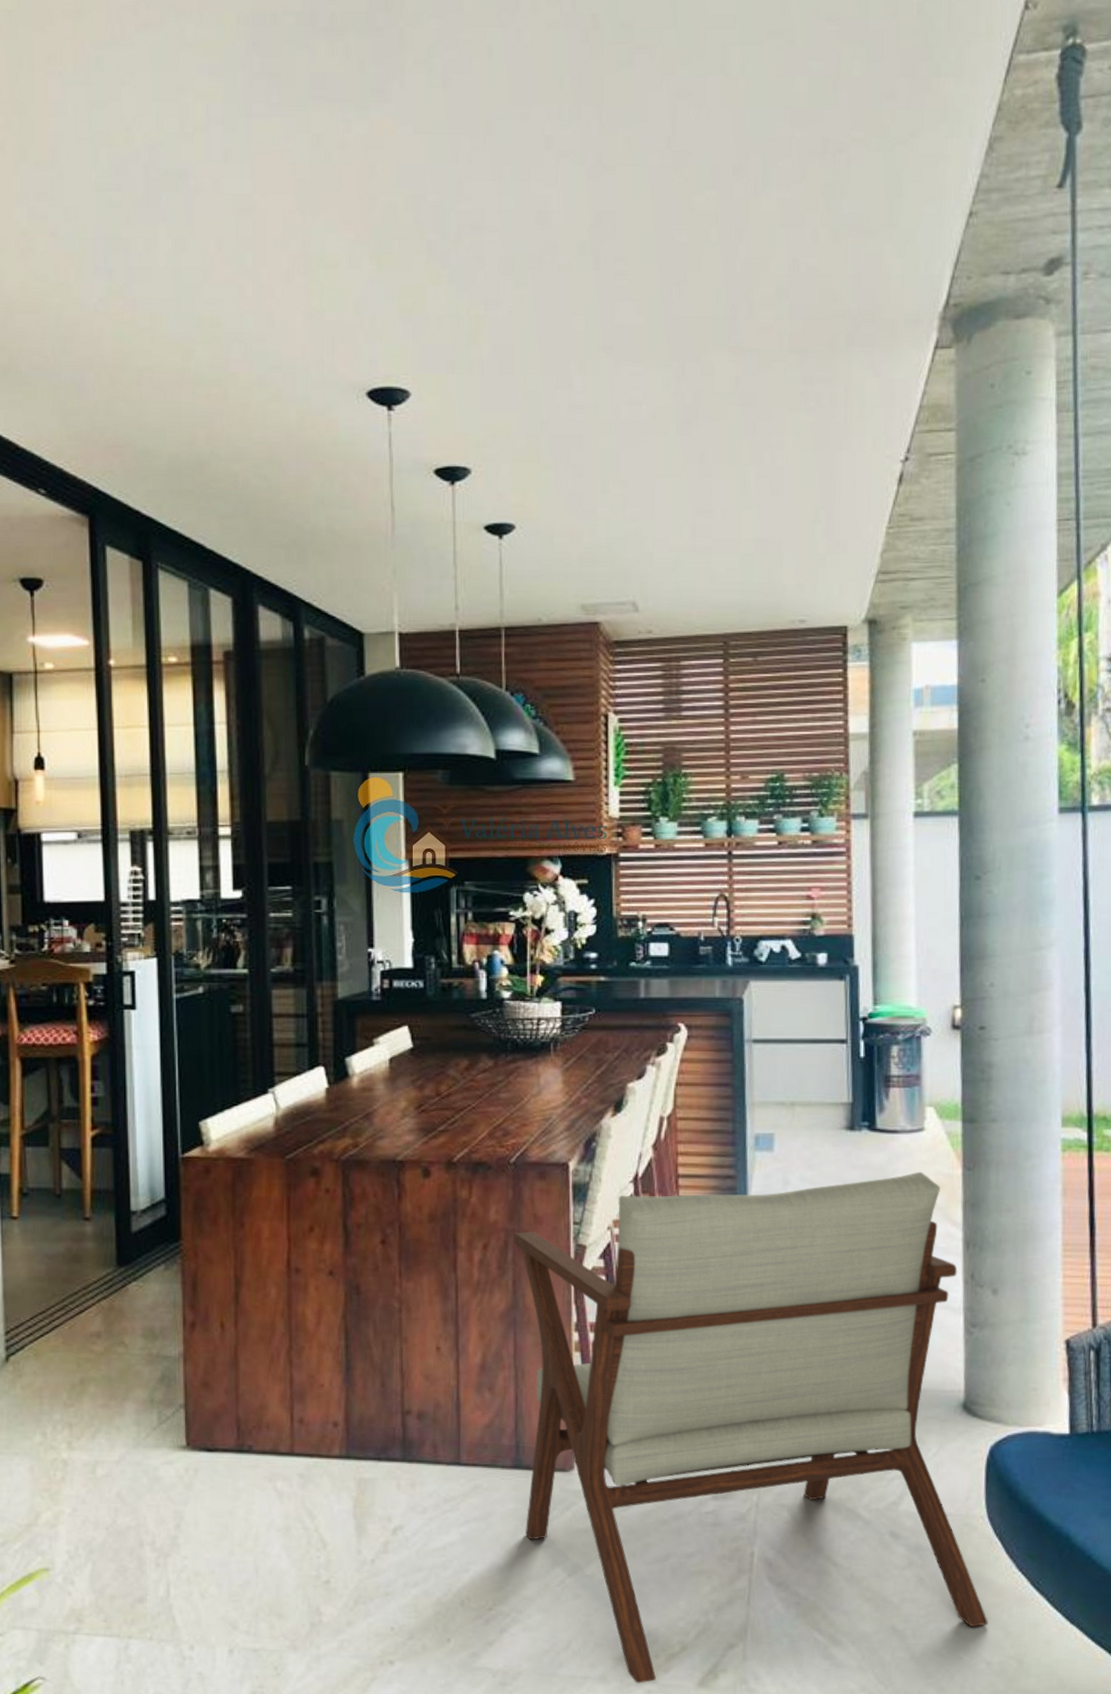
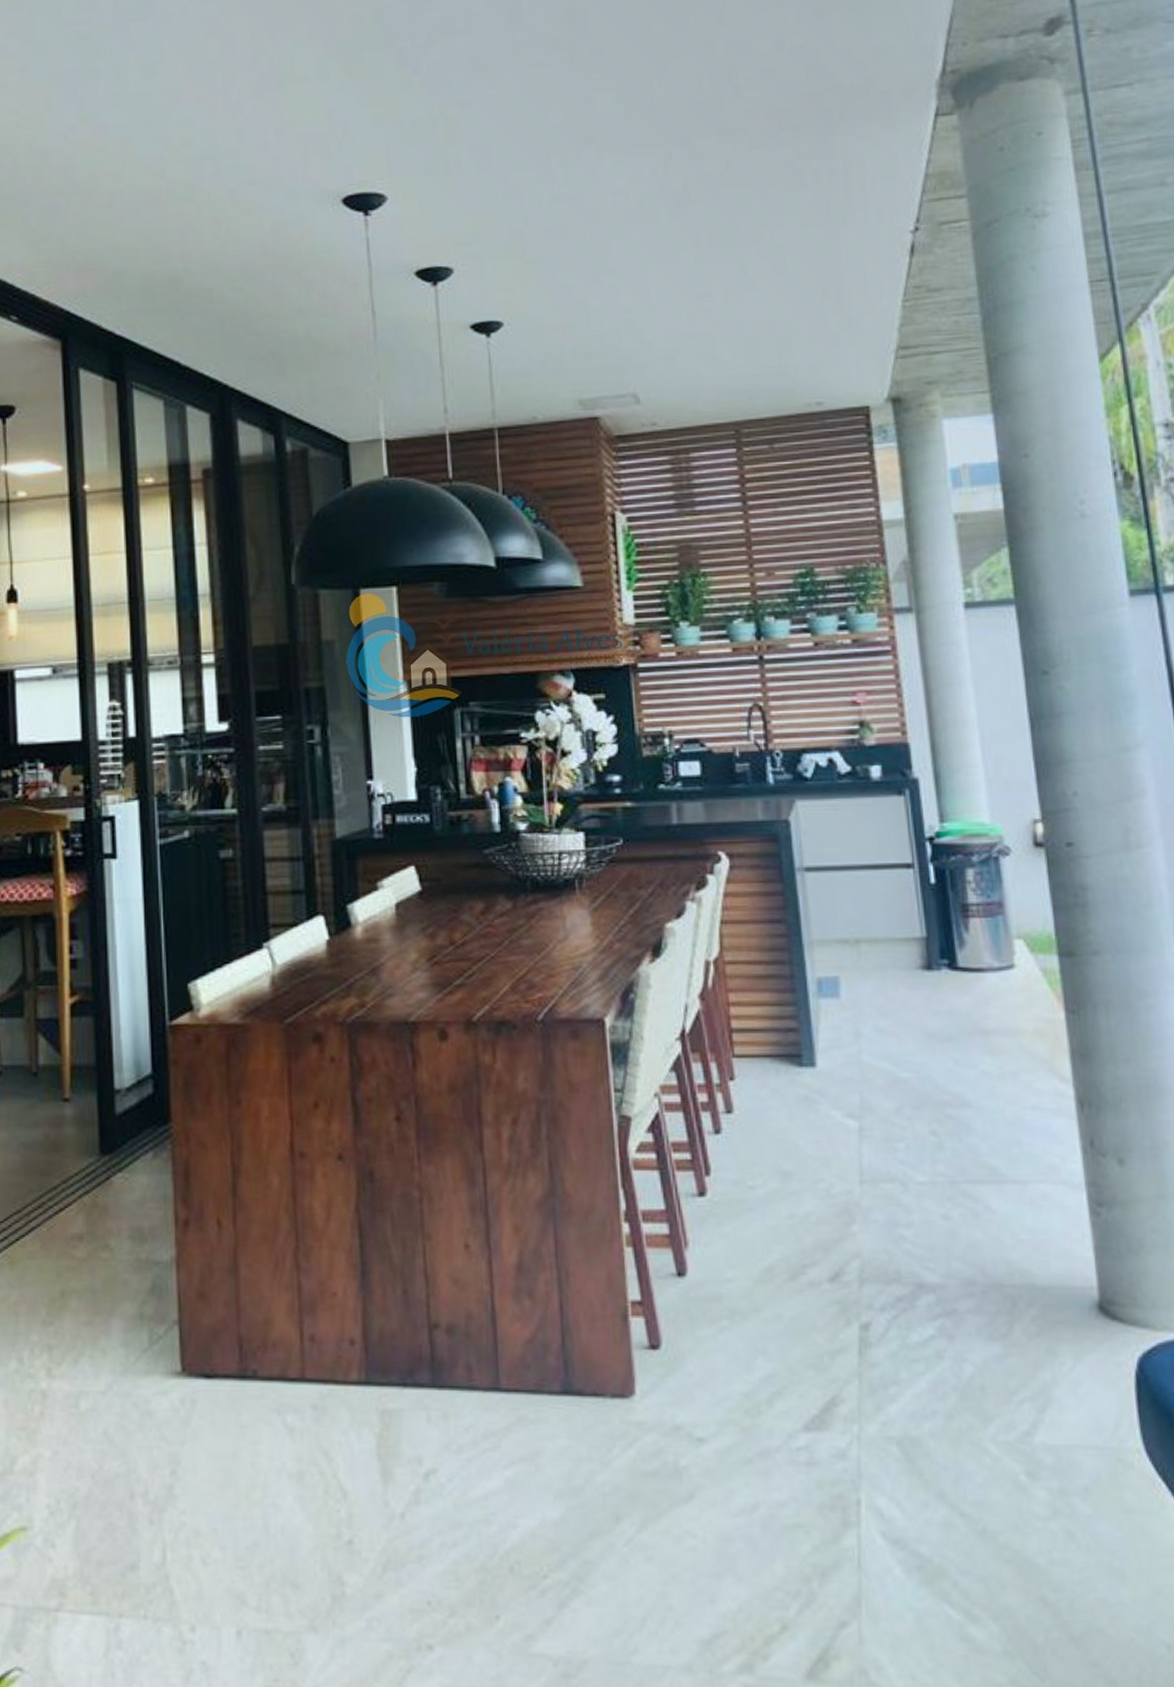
lounge chair: present [513,1171,988,1684] -> none [546,1016,1162,1675]

